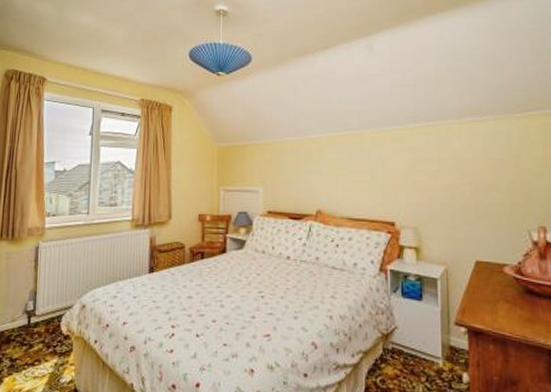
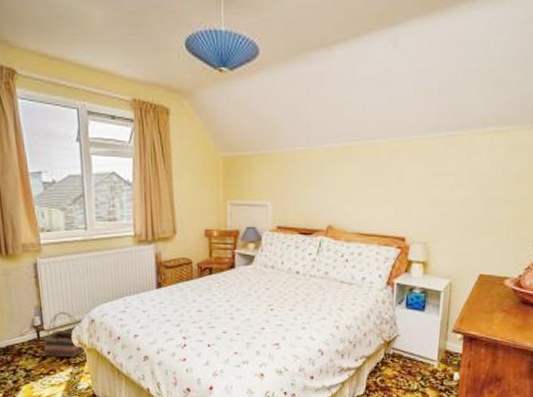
basket: none [32,295,73,347] -> present [42,311,86,358]

